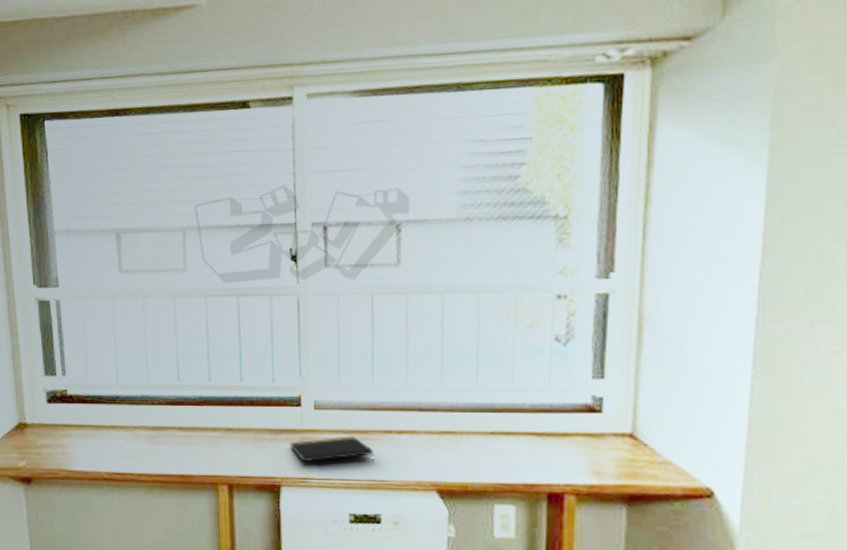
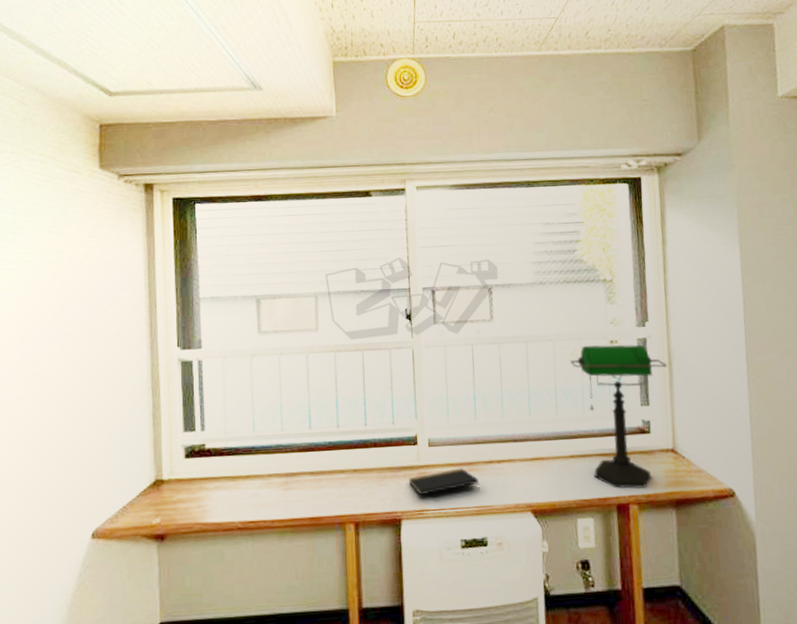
desk lamp: none [499,299,635,477] -> present [570,344,667,489]

